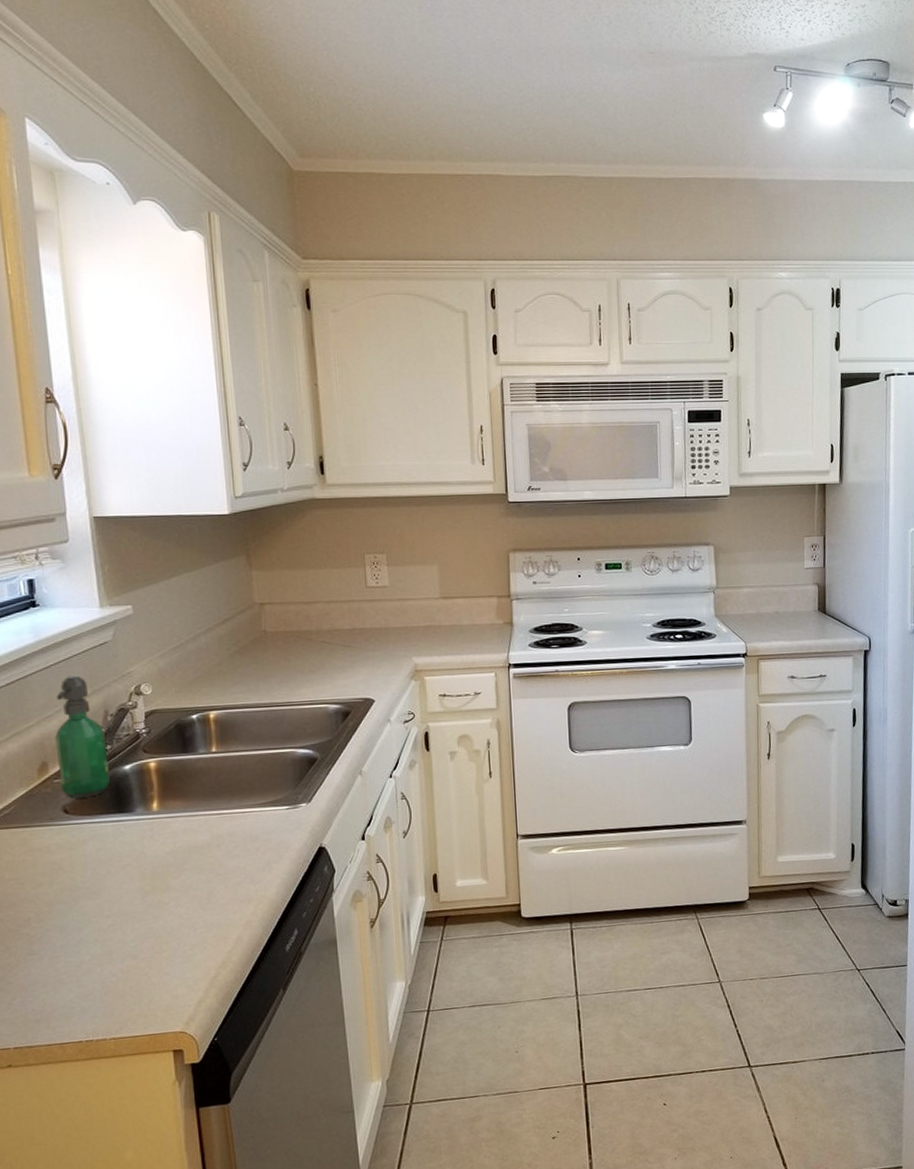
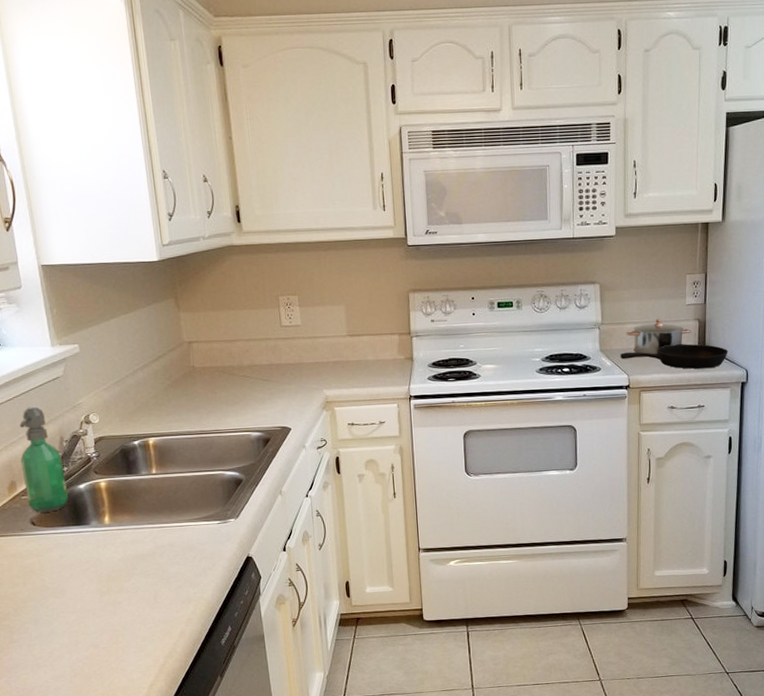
frying pan: none [736,609,850,636] -> present [620,344,728,369]
cooking pot: none [741,583,811,620] -> present [625,318,692,354]

